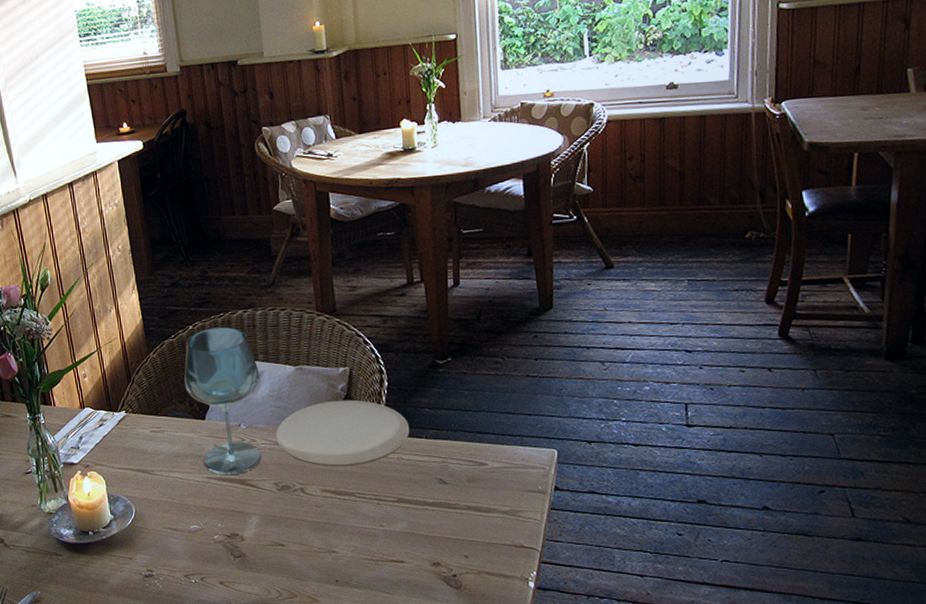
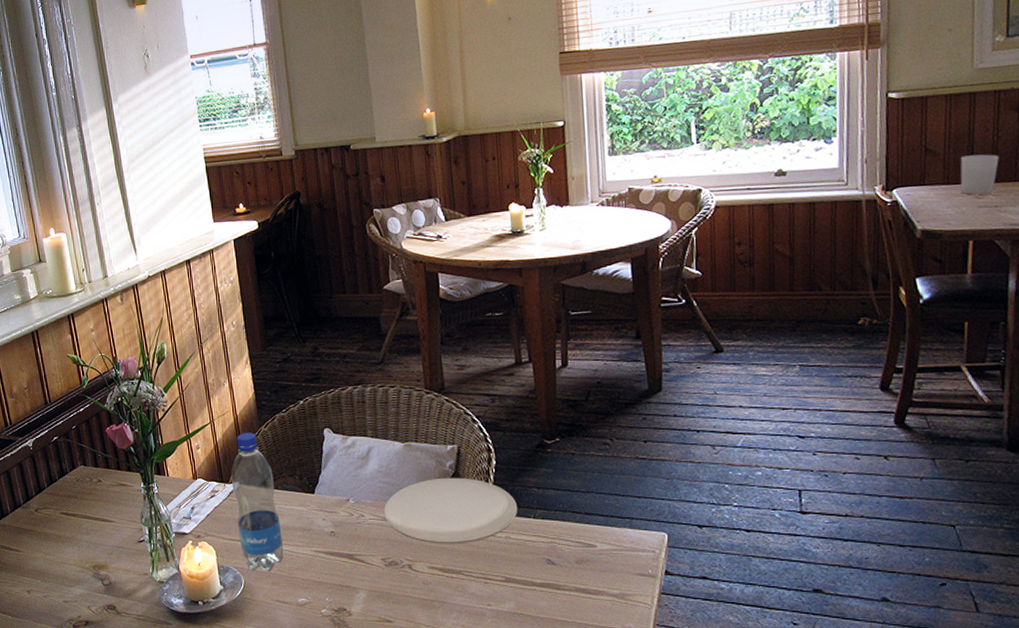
bottle: none [119,359,174,500] -> present [230,433,283,572]
wine glass: present [183,327,262,476] -> none [293,403,370,550]
candle holder: none [847,65,885,107] -> present [960,154,999,195]

